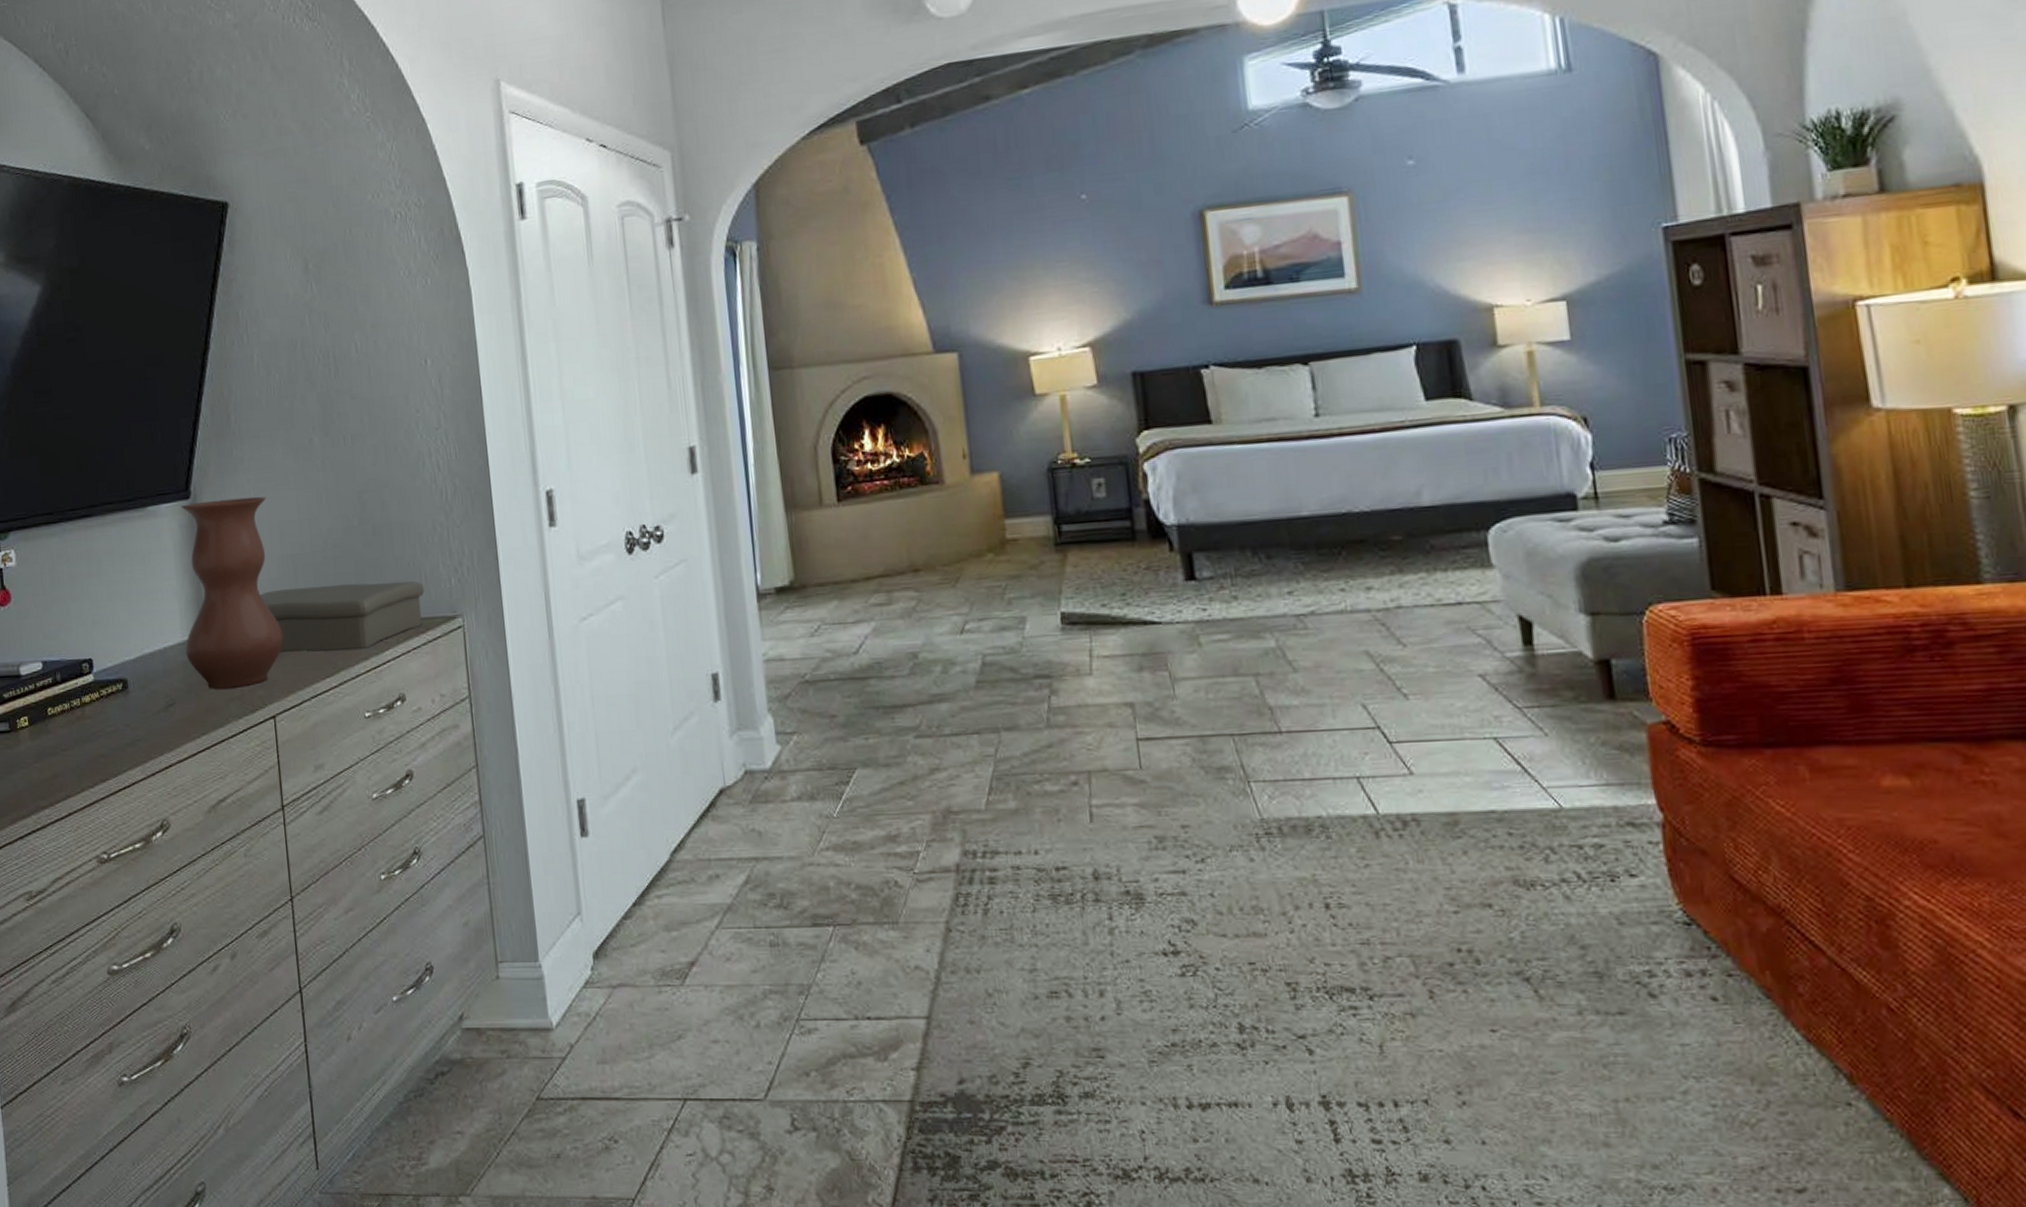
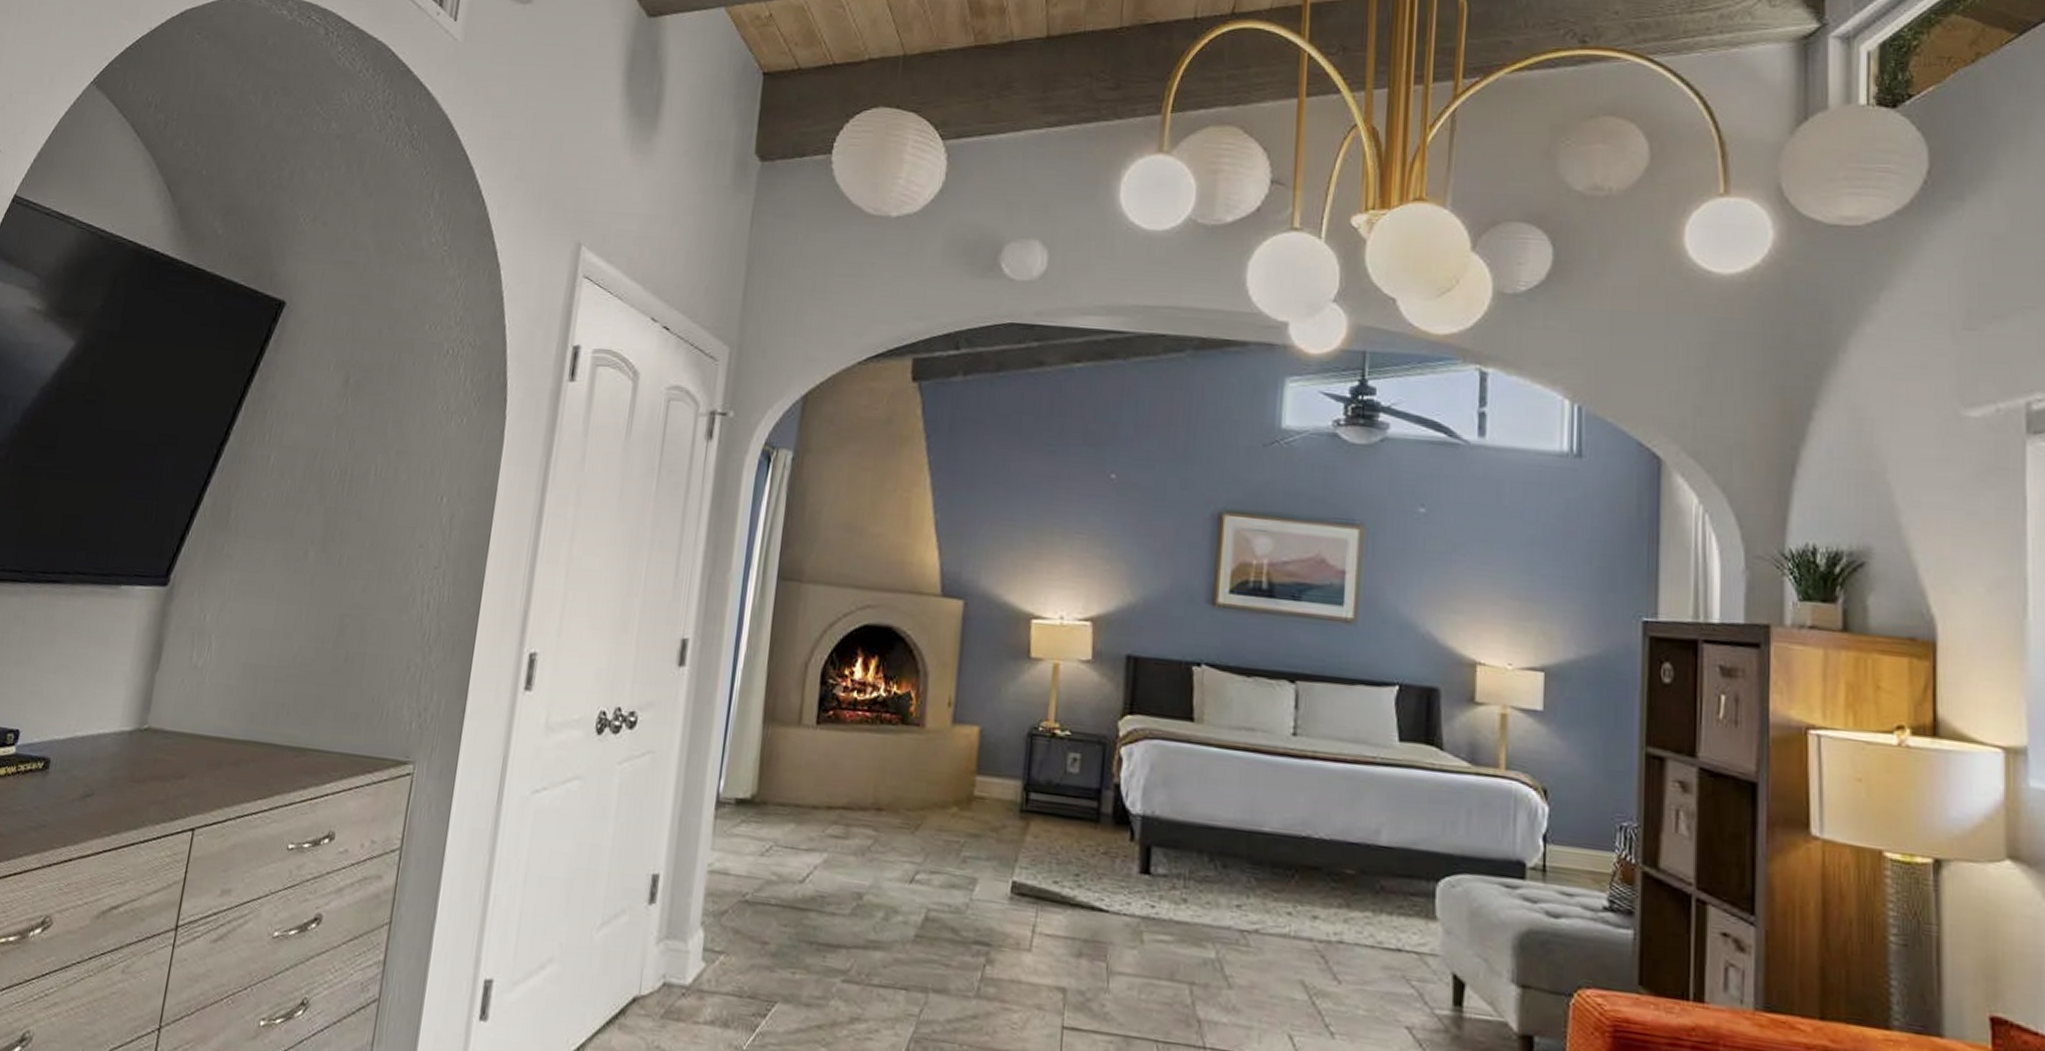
vase: present [181,496,284,689] -> none [119,591,246,792]
decorative box: present [260,581,425,651] -> none [212,697,383,778]

